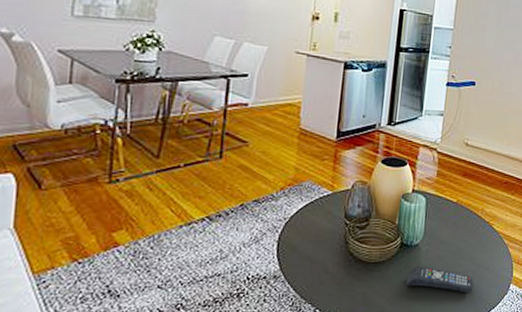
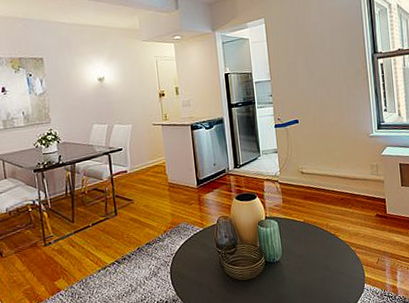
remote control: present [406,266,474,293] -> none [276,278,333,296]

